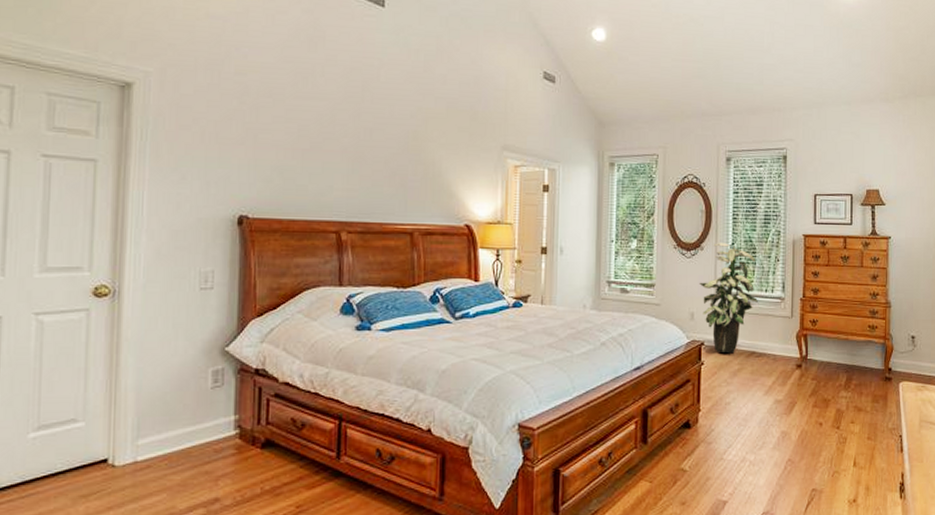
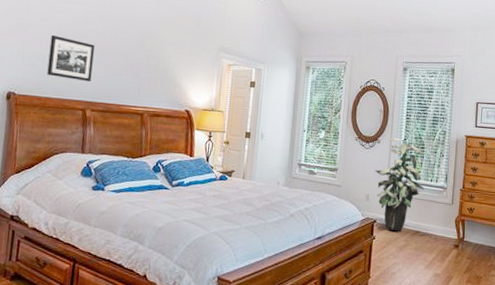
picture frame: none [287,140,346,198] -> present [47,34,95,82]

